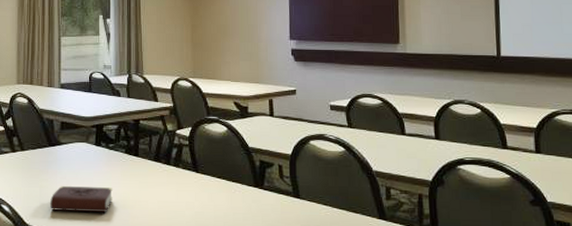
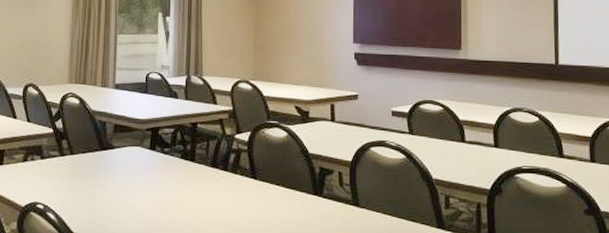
book: present [50,185,113,212] -> none [99,192,166,221]

